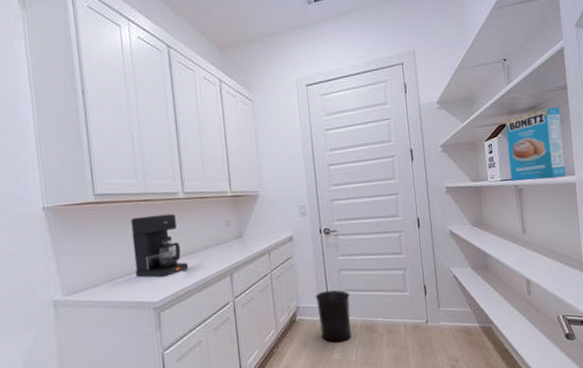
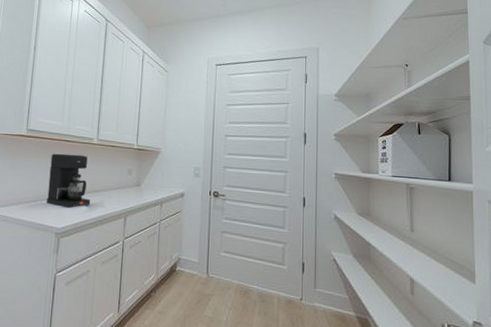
waste bin: present [315,290,351,343] -> none [196,248,229,301]
food box: present [505,107,566,181] -> none [402,115,463,184]

